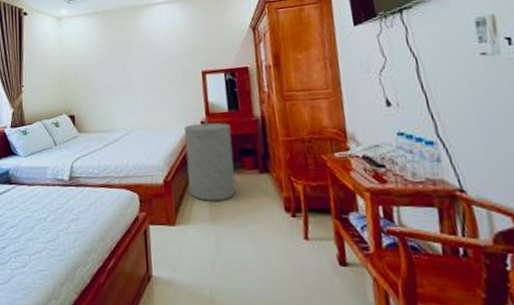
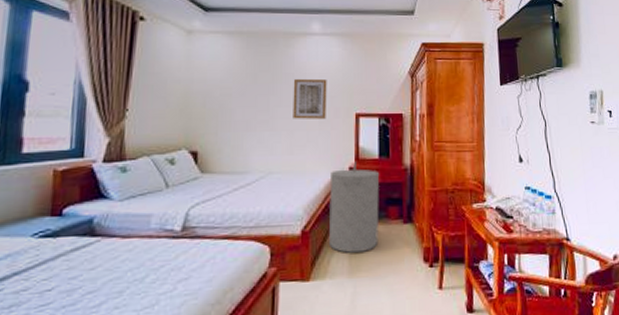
wall art: none [143,43,175,82] -> present [293,78,327,119]

